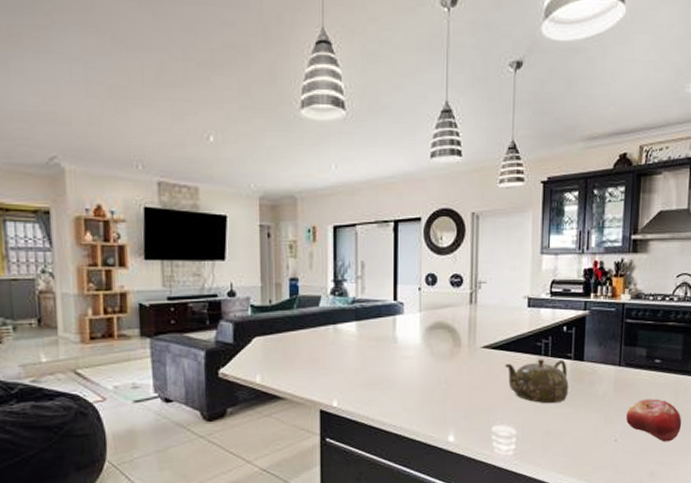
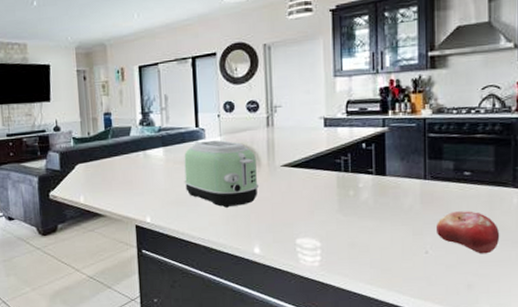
toaster: none [377,315,457,392] -> present [184,140,258,208]
teapot: present [505,359,569,404] -> none [305,175,372,217]

